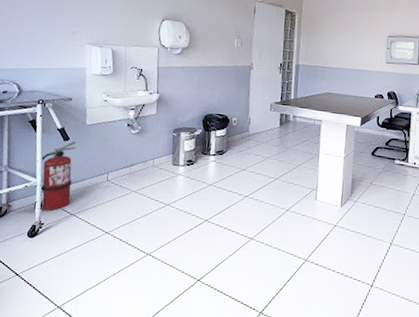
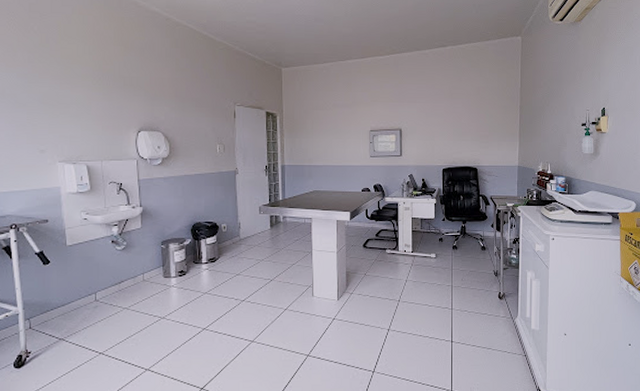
fire extinguisher: present [34,141,77,211] -> none [18,264,59,338]

